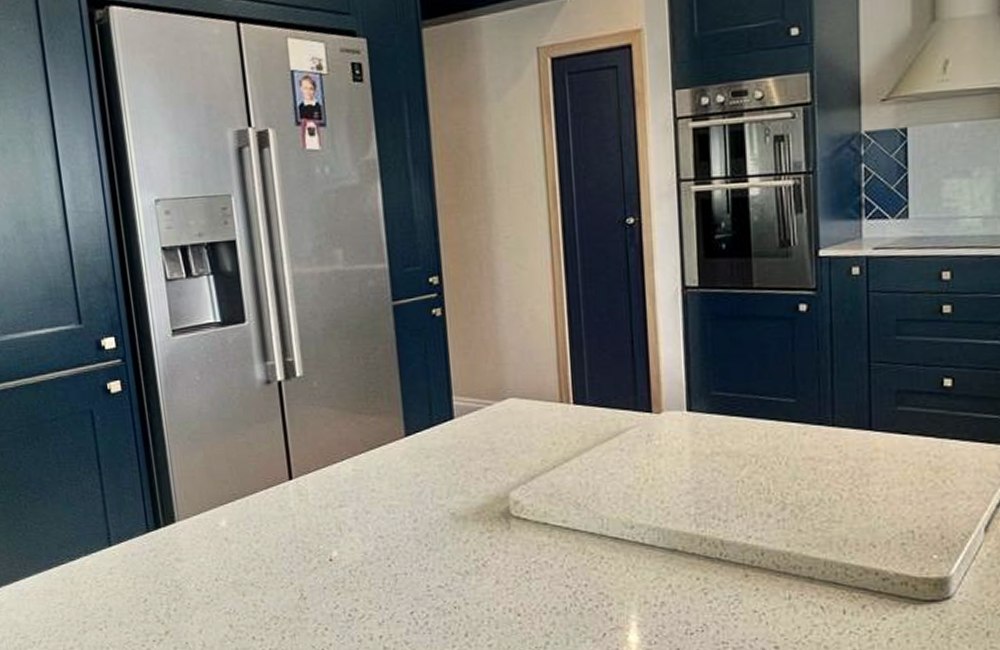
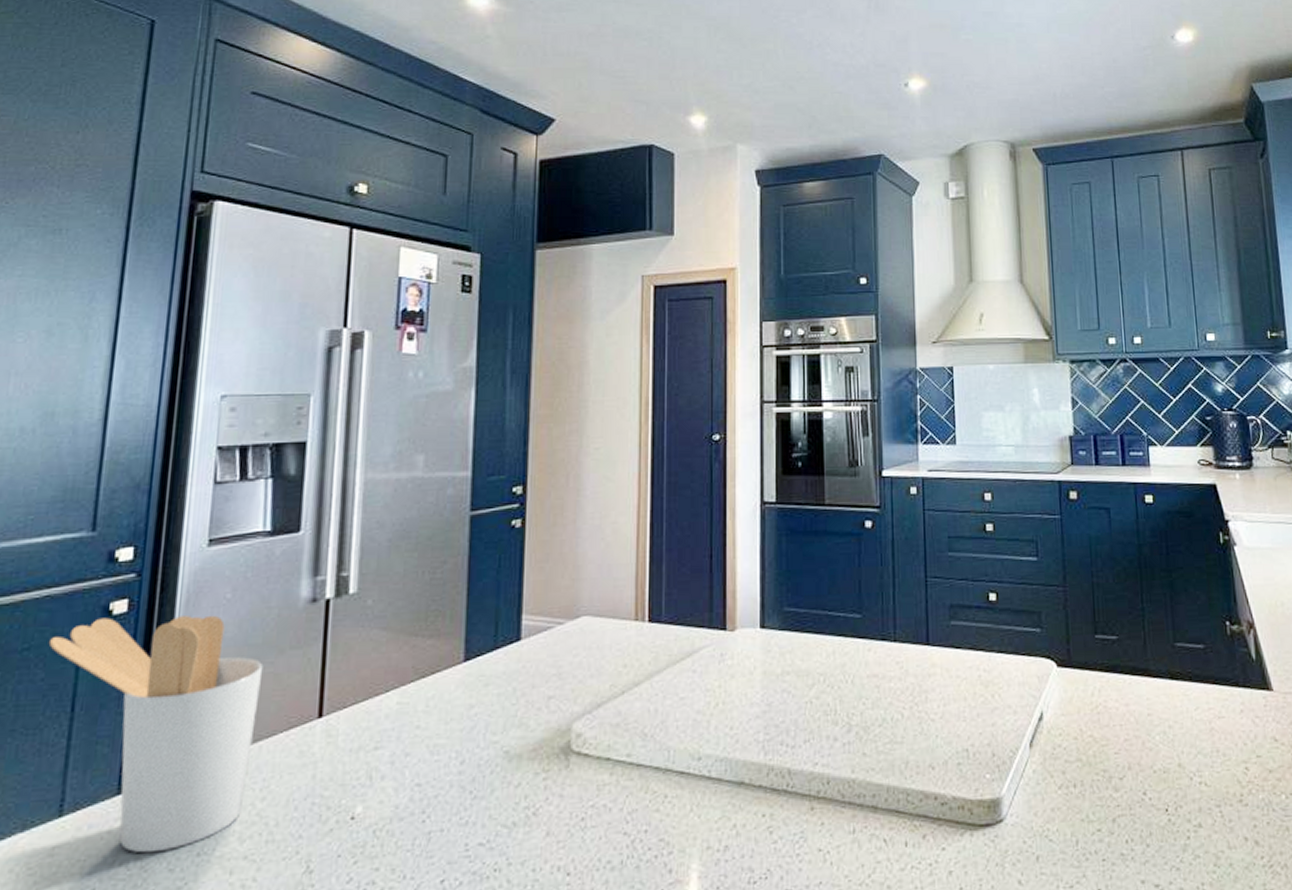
utensil holder: none [69,394,243,576] -> present [48,615,264,854]

